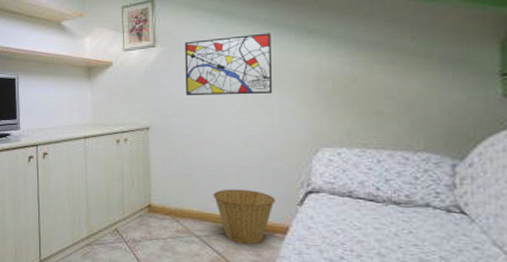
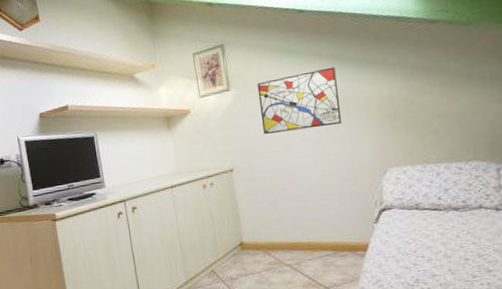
basket: present [212,189,275,245] -> none [298,215,355,266]

